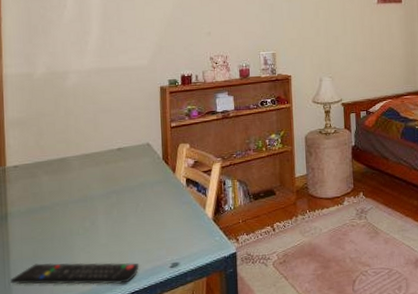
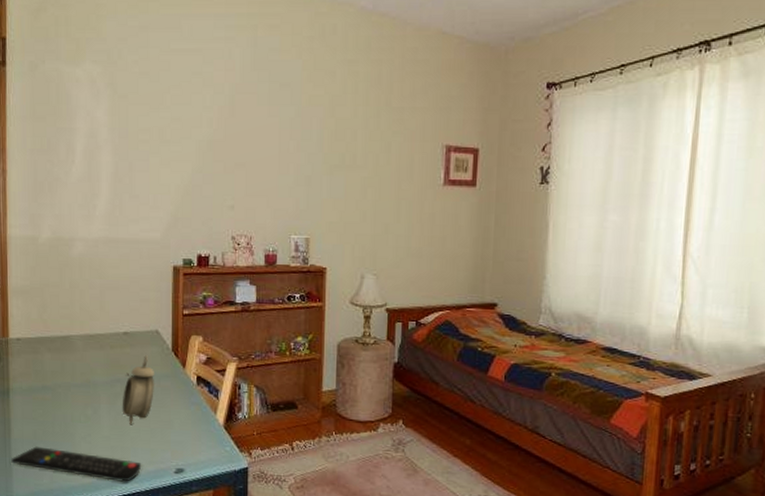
alarm clock: none [118,166,148,231] -> present [122,355,154,425]

